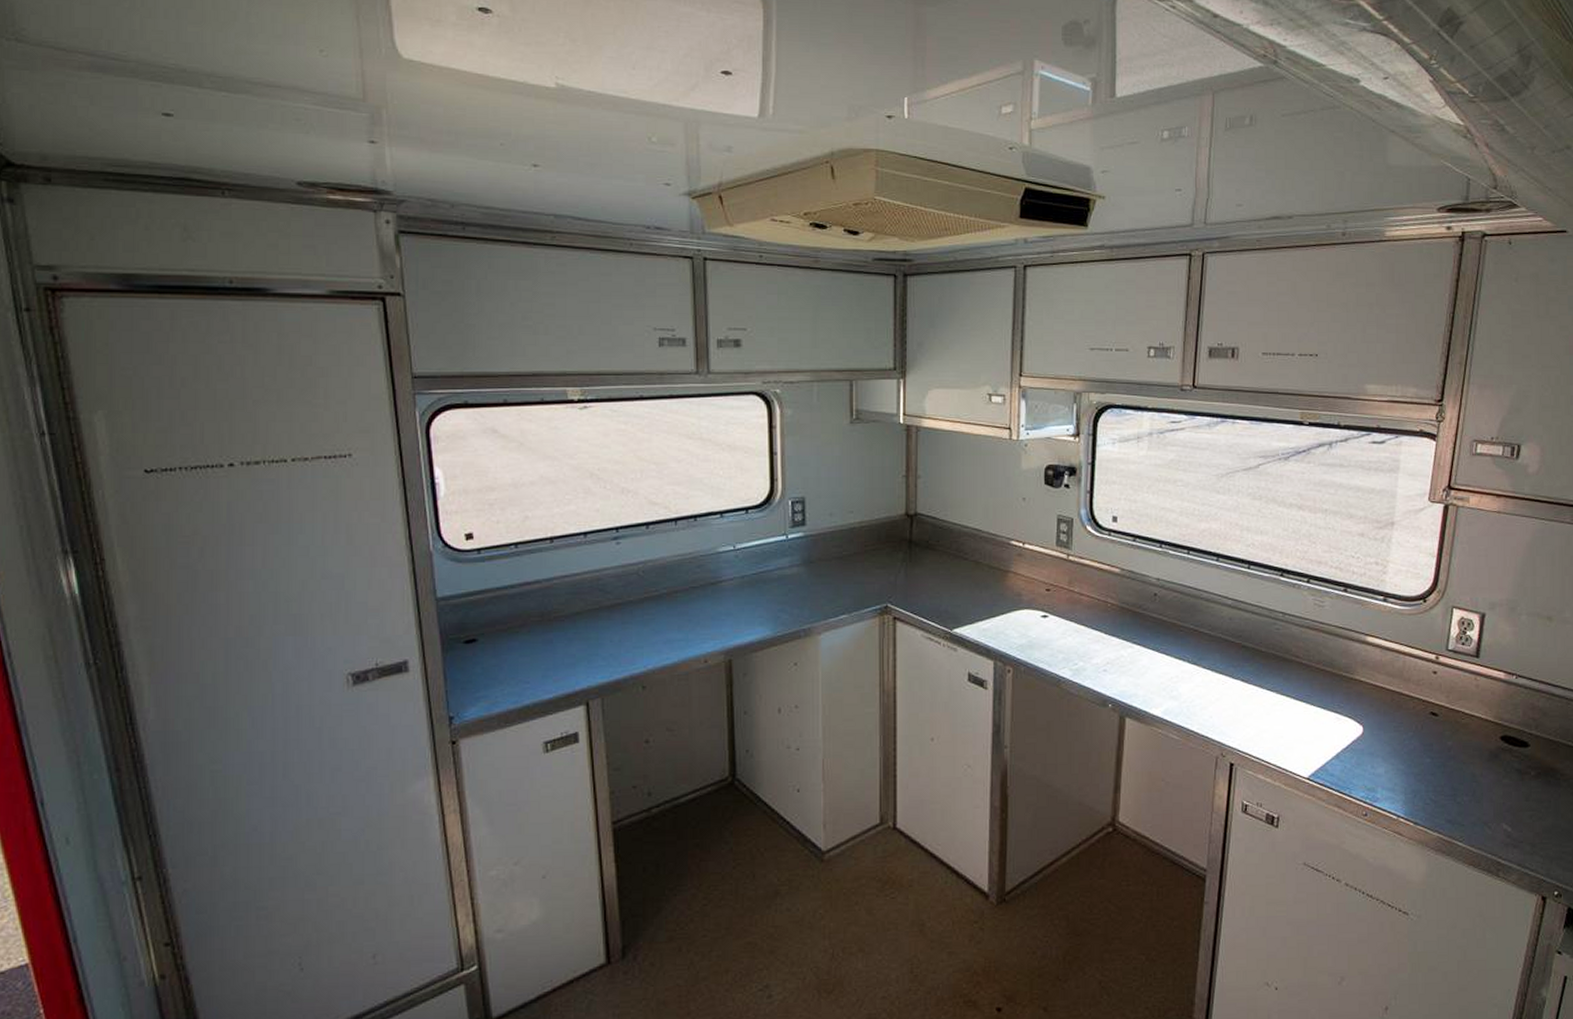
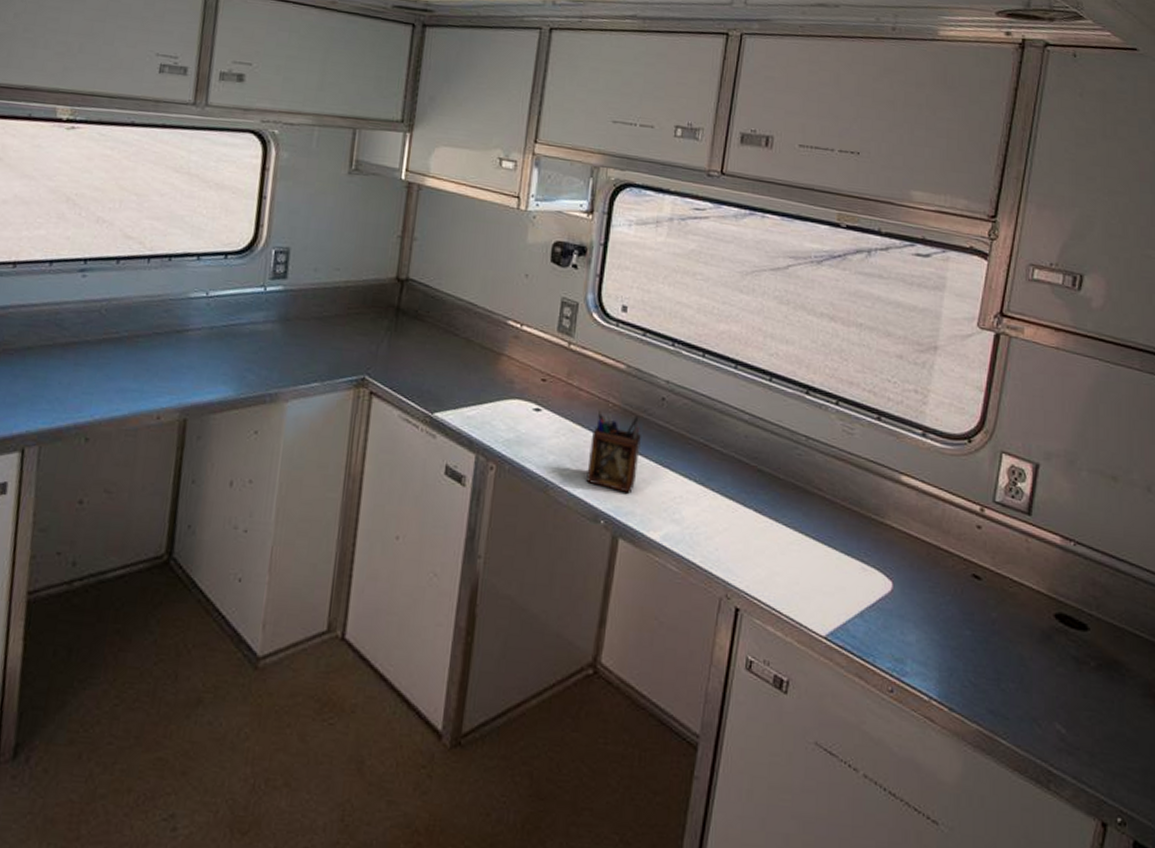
desk organizer: none [1093,611,1138,679] -> present [586,410,641,494]

